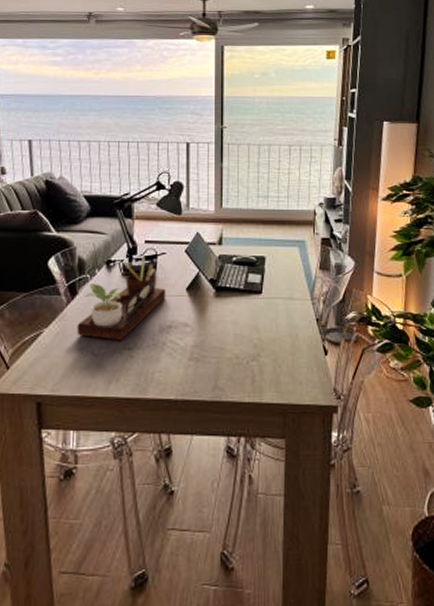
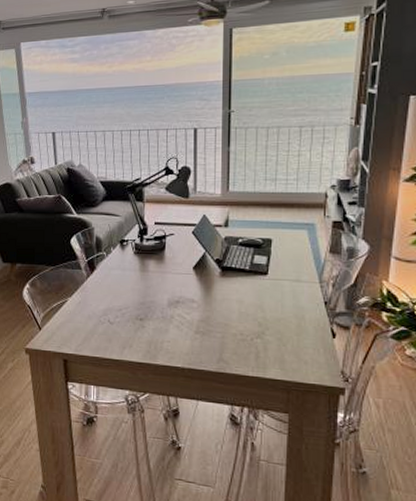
desk organizer: present [76,257,166,340] -> none [95,237,174,311]

